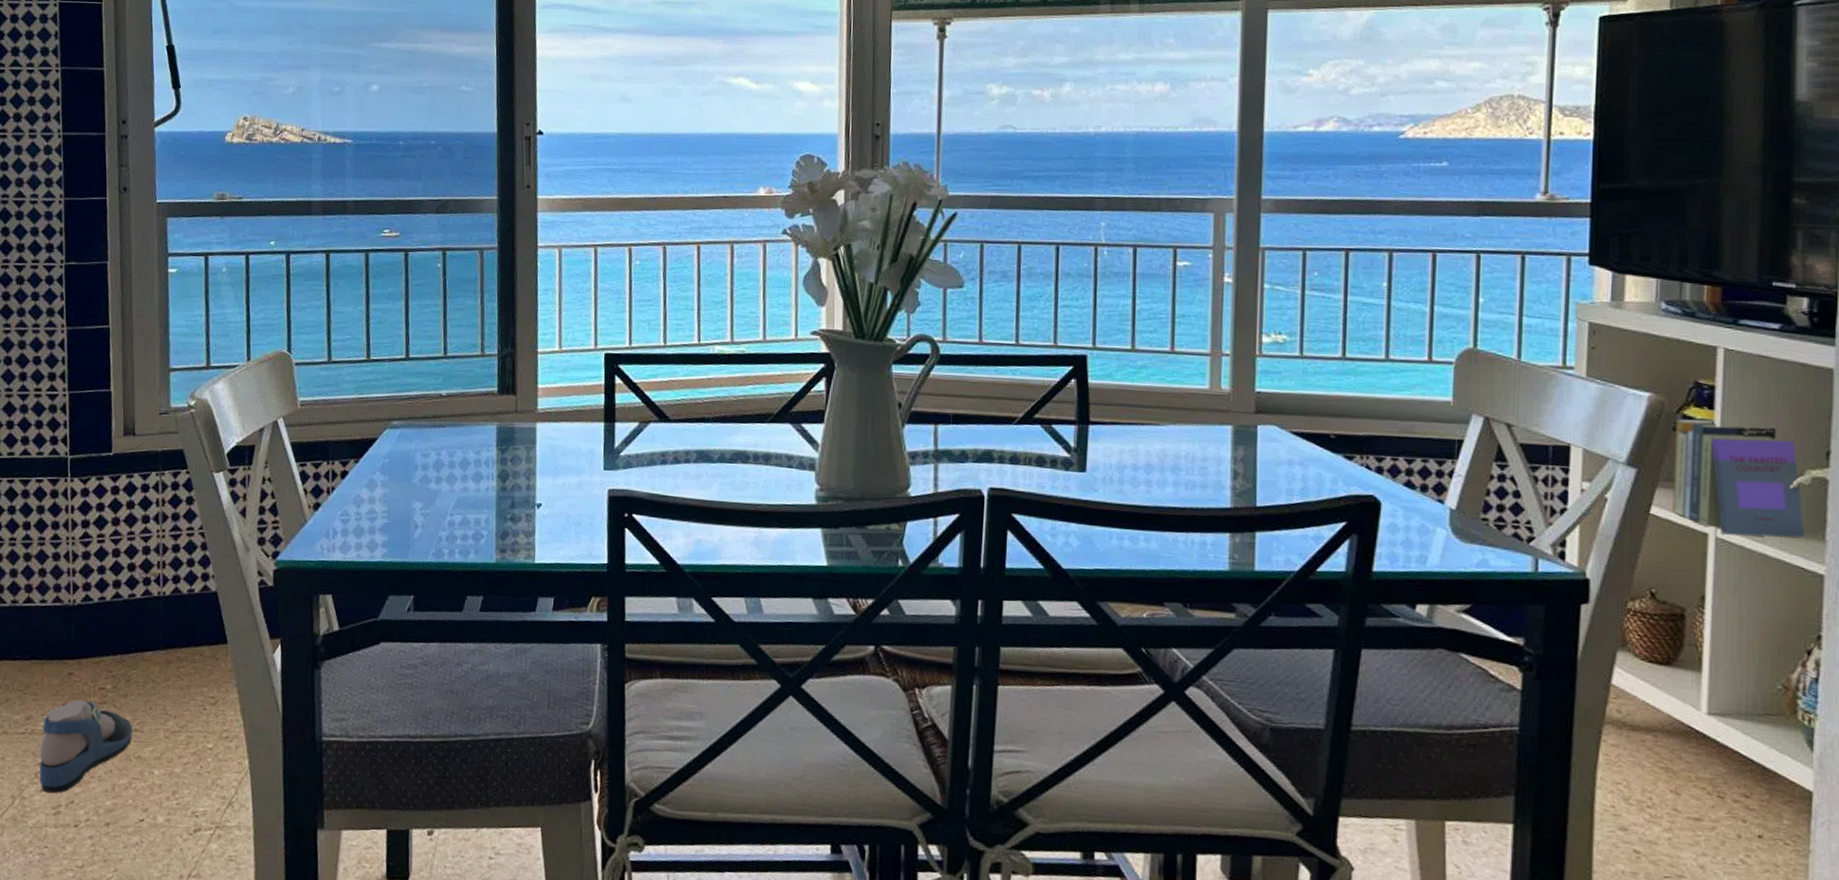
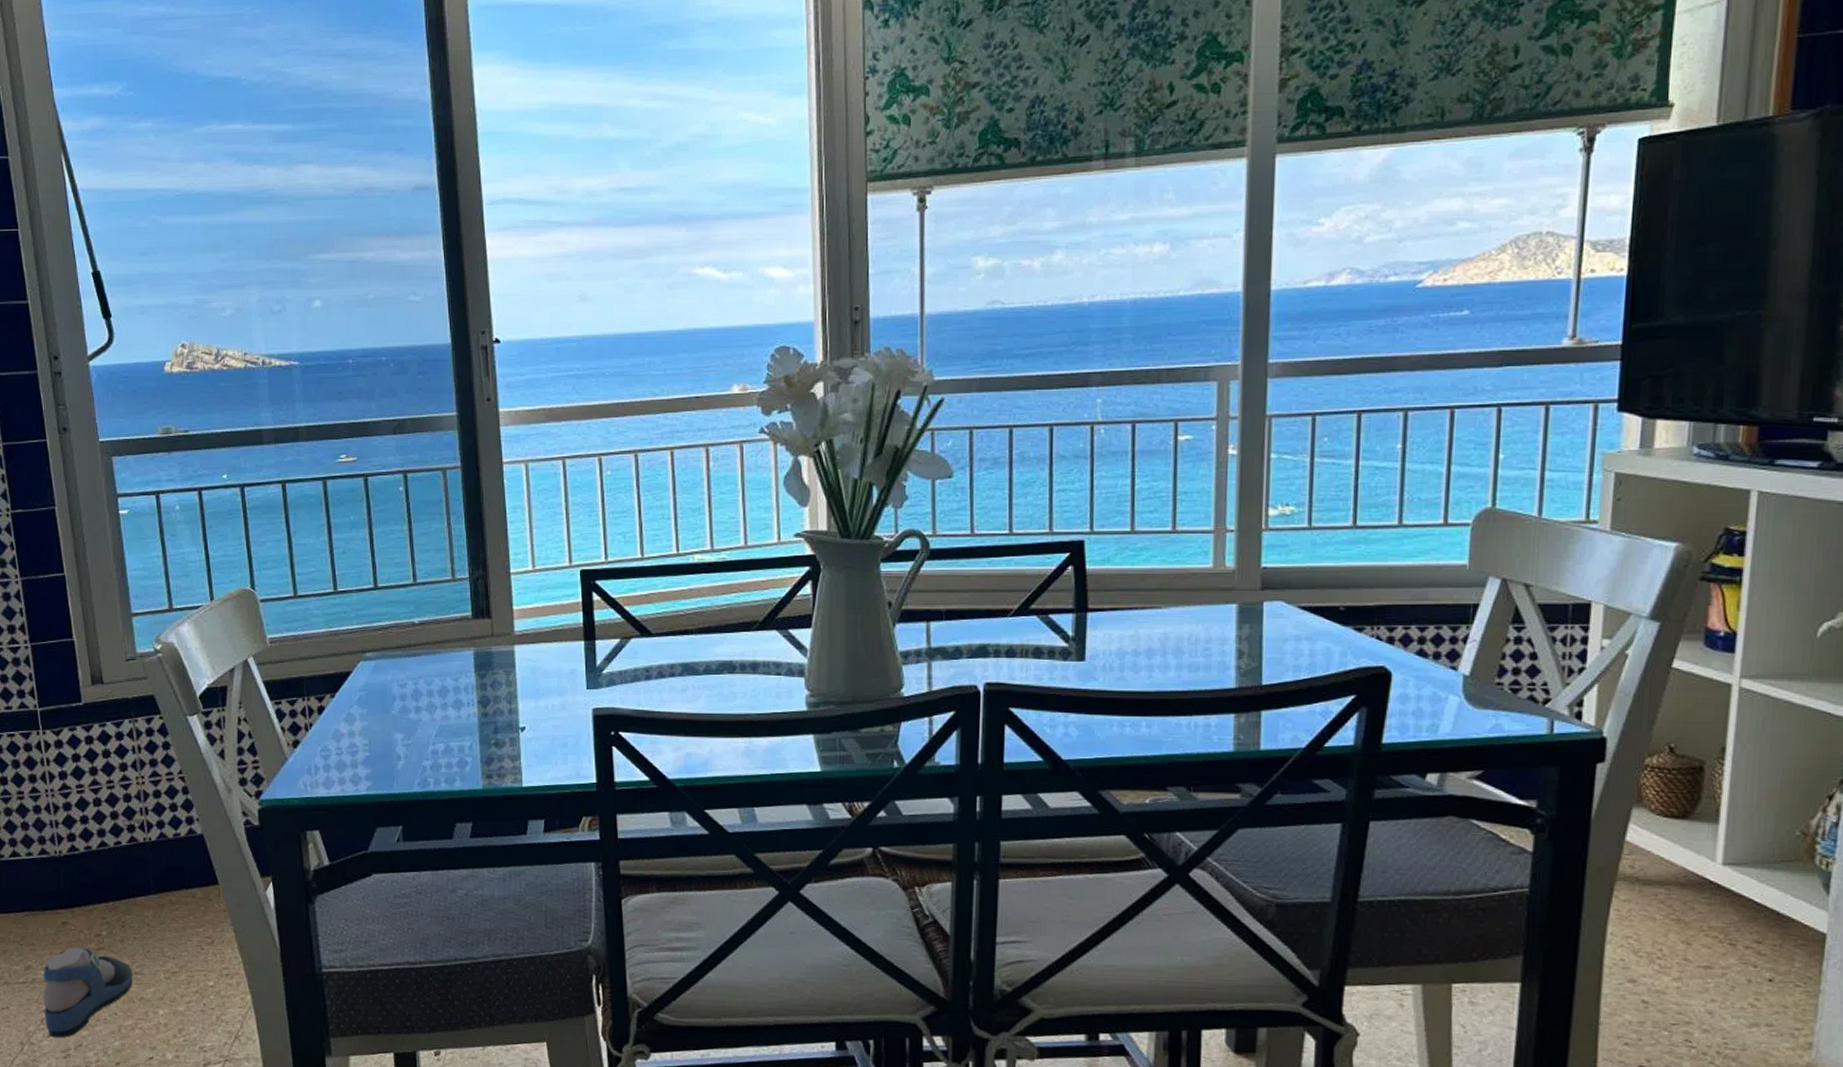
books: present [1672,419,1805,538] -> none [1696,567,1833,684]

